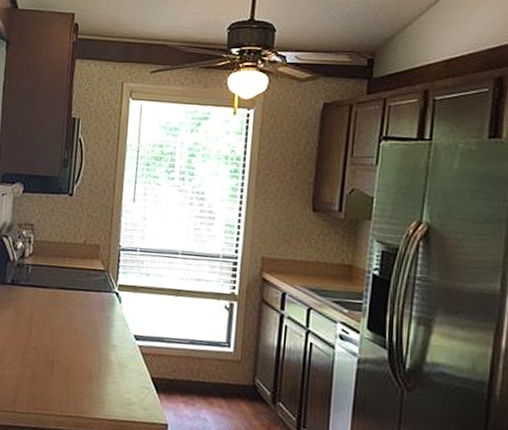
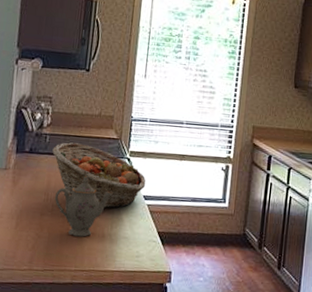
fruit basket: none [35,274,137,348] -> present [52,142,146,208]
teapot: none [38,311,100,379] -> present [55,176,113,237]

